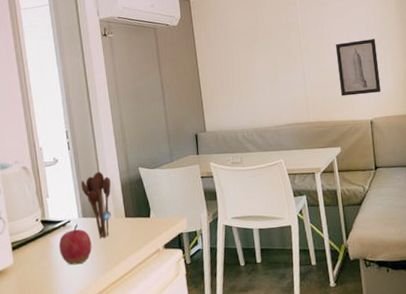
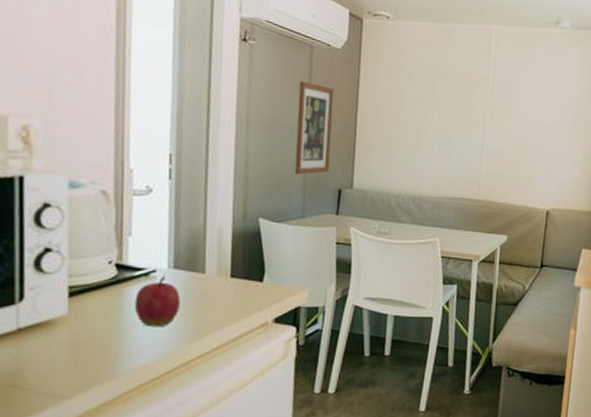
utensil holder: present [81,172,112,239] -> none [178,214,219,299]
wall art: none [151,56,185,129] -> present [294,80,335,175]
wall art: present [335,39,382,96] -> none [521,113,572,181]

